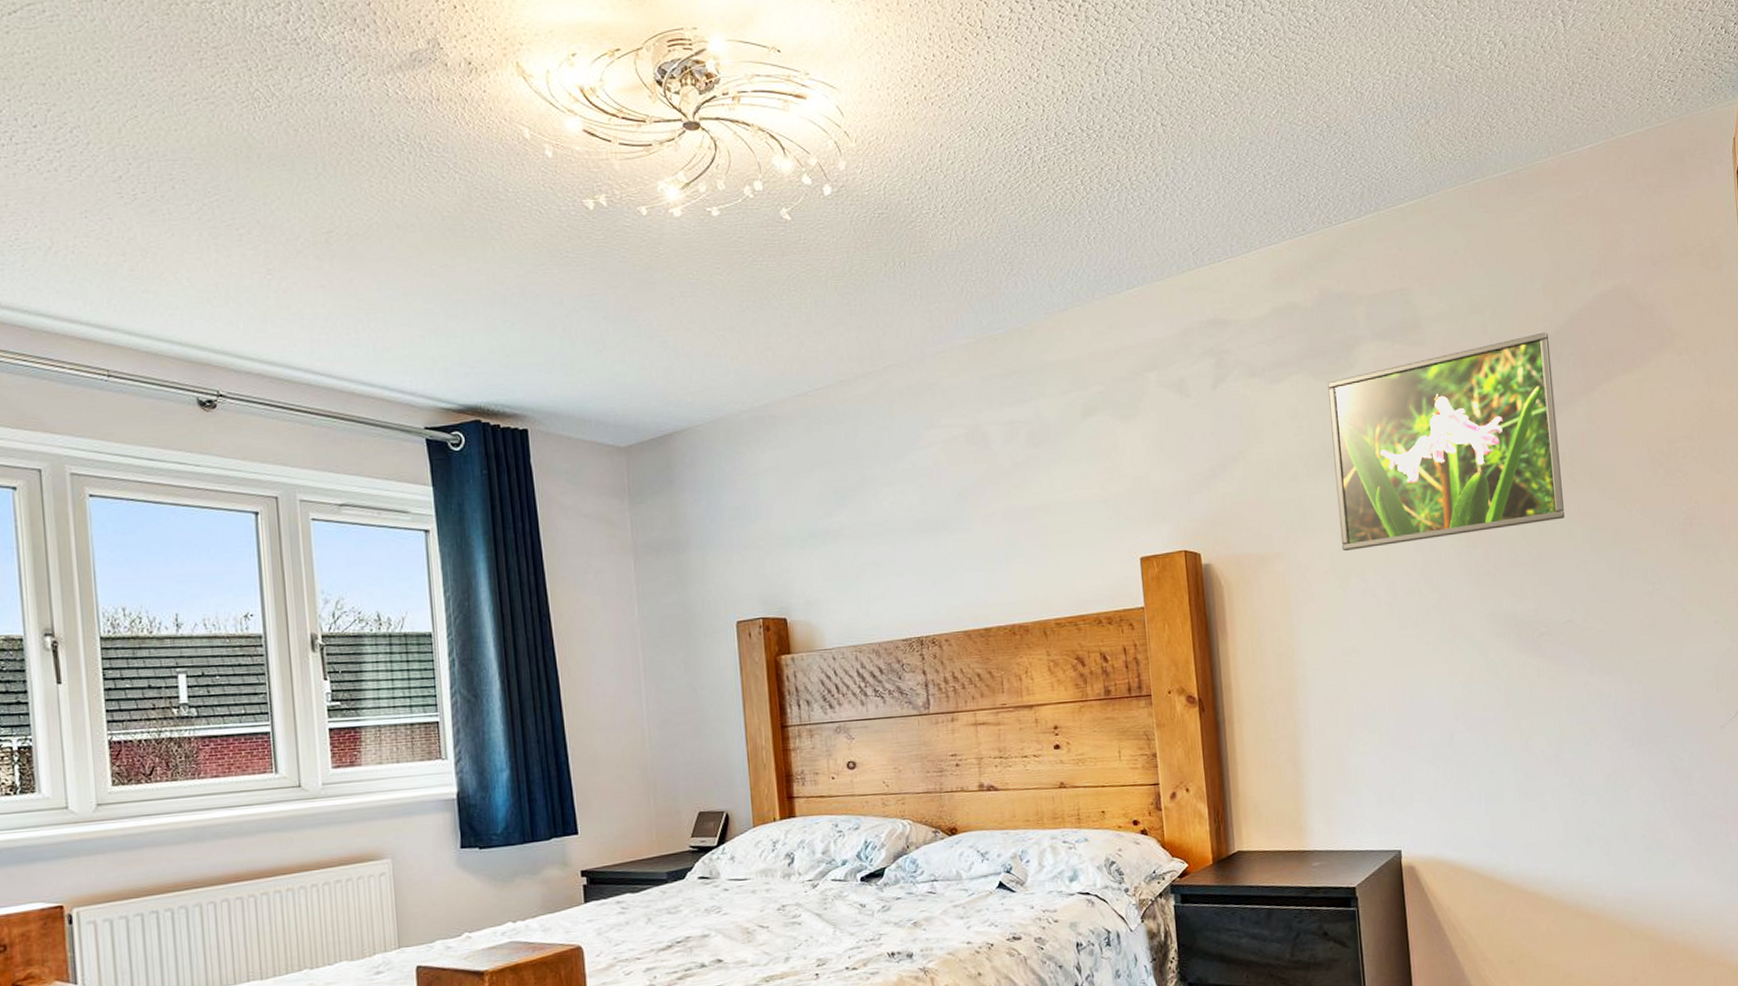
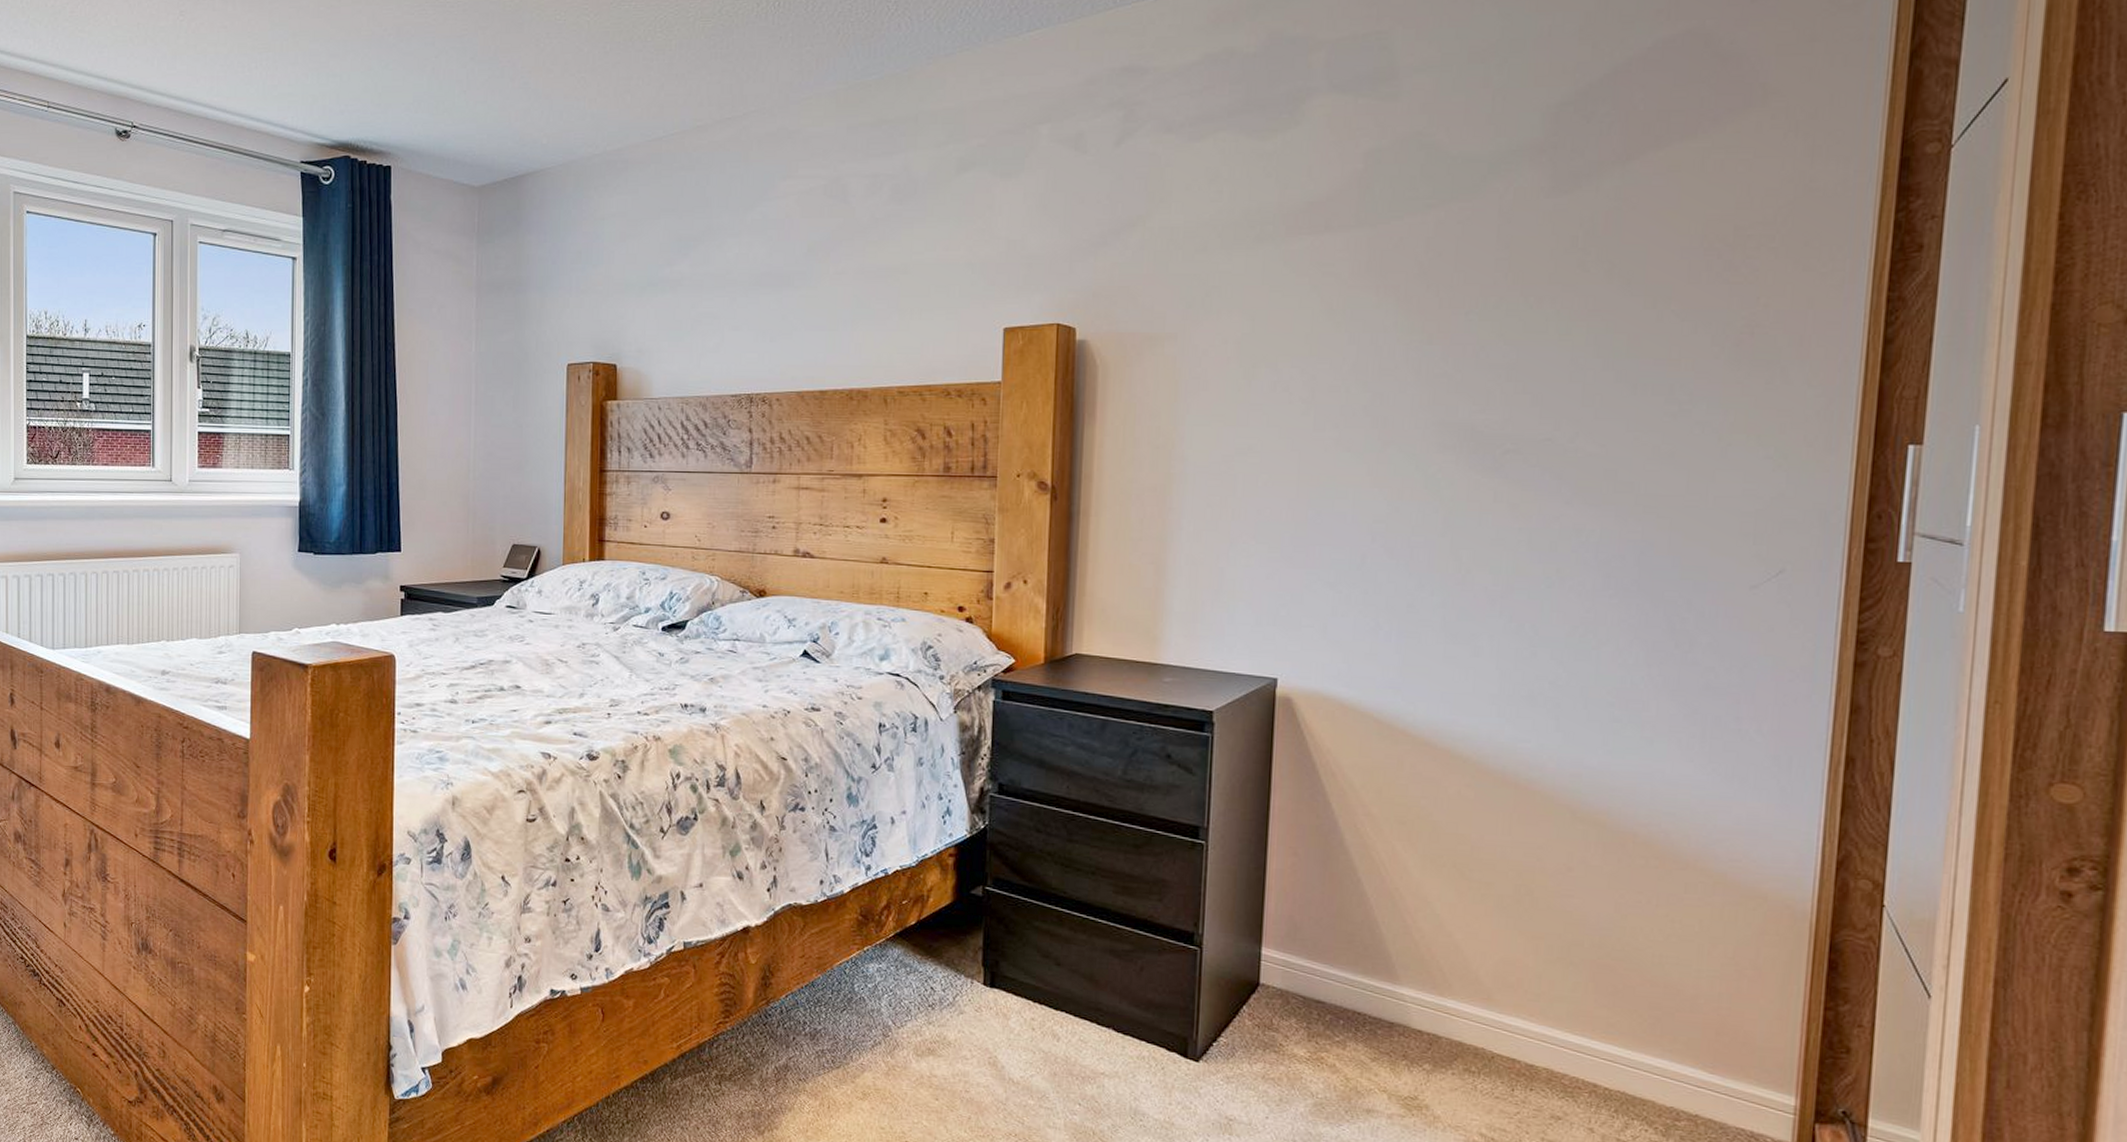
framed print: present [1328,332,1565,552] -> none [1252,86,1578,337]

